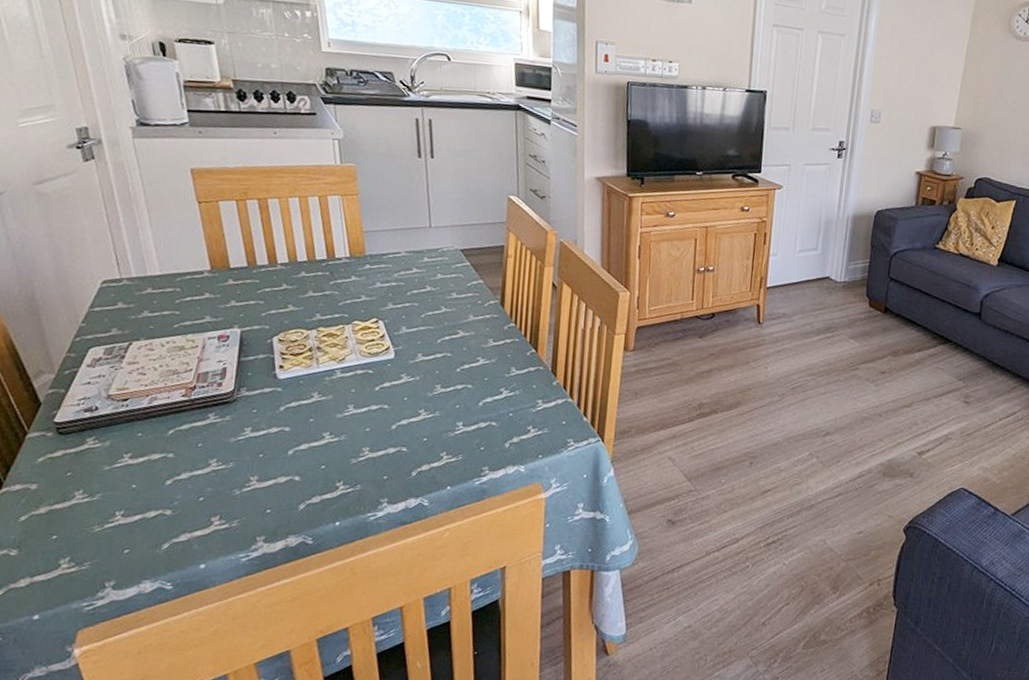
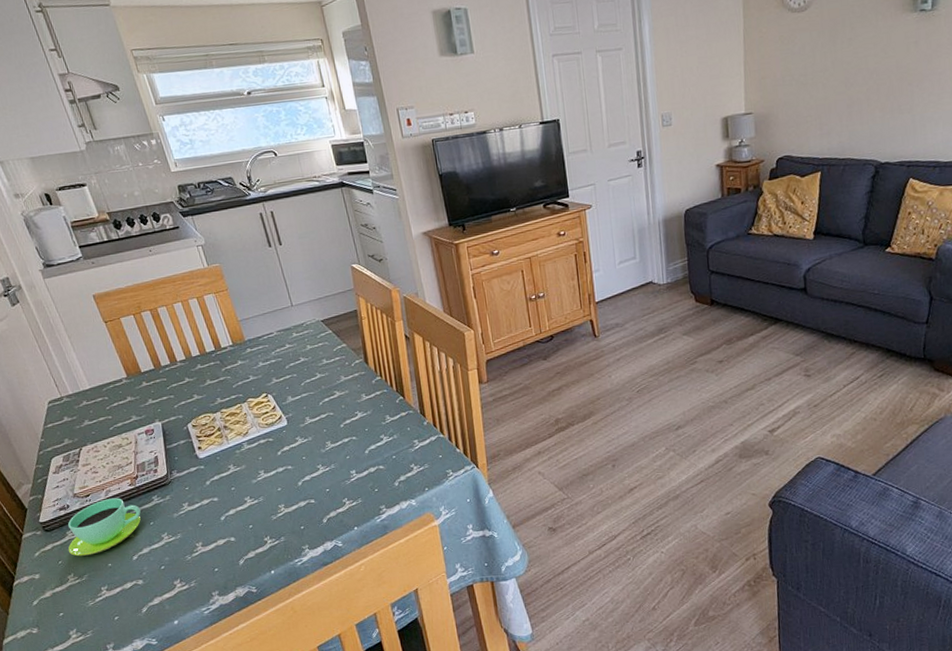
cup: none [83,407,190,472] -> present [68,498,141,556]

